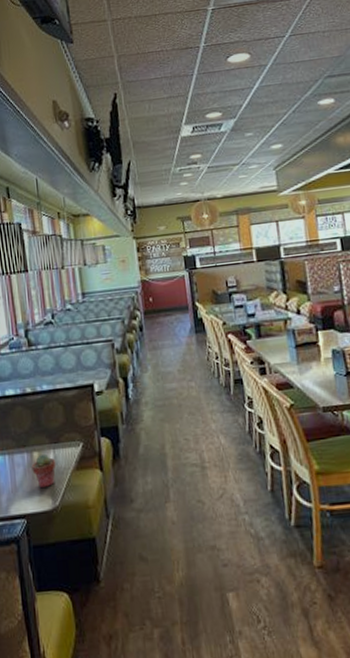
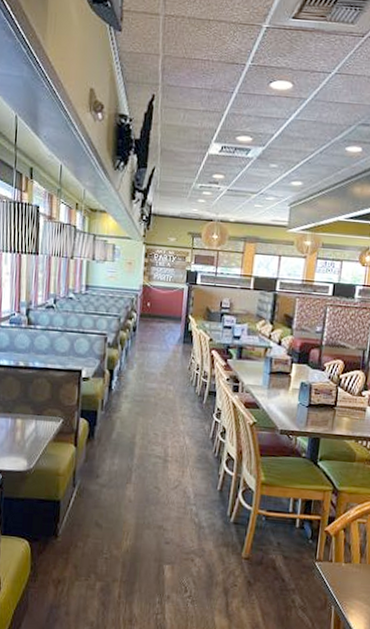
potted succulent: present [31,453,57,489] -> none [13,422,37,452]

